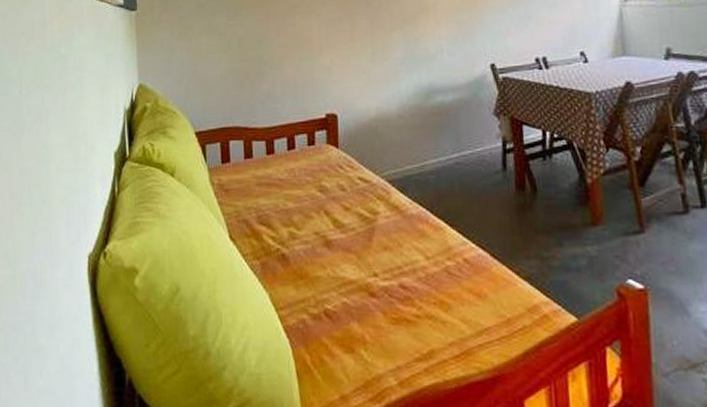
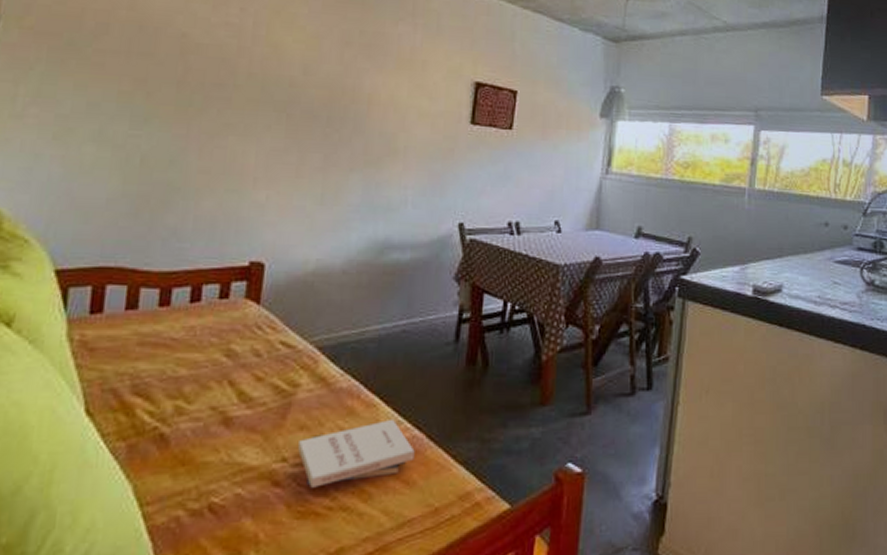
books: none [384,239,483,298] -> present [297,418,415,488]

